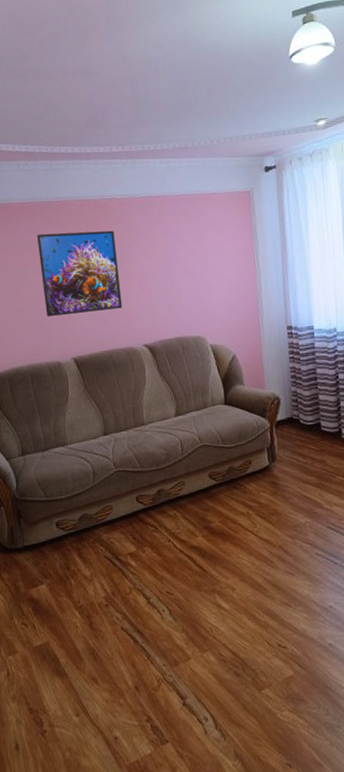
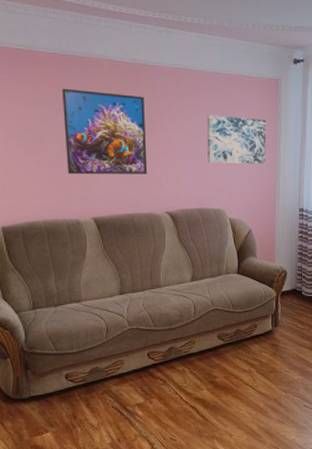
wall art: none [177,235,245,289] -> present [206,115,267,164]

